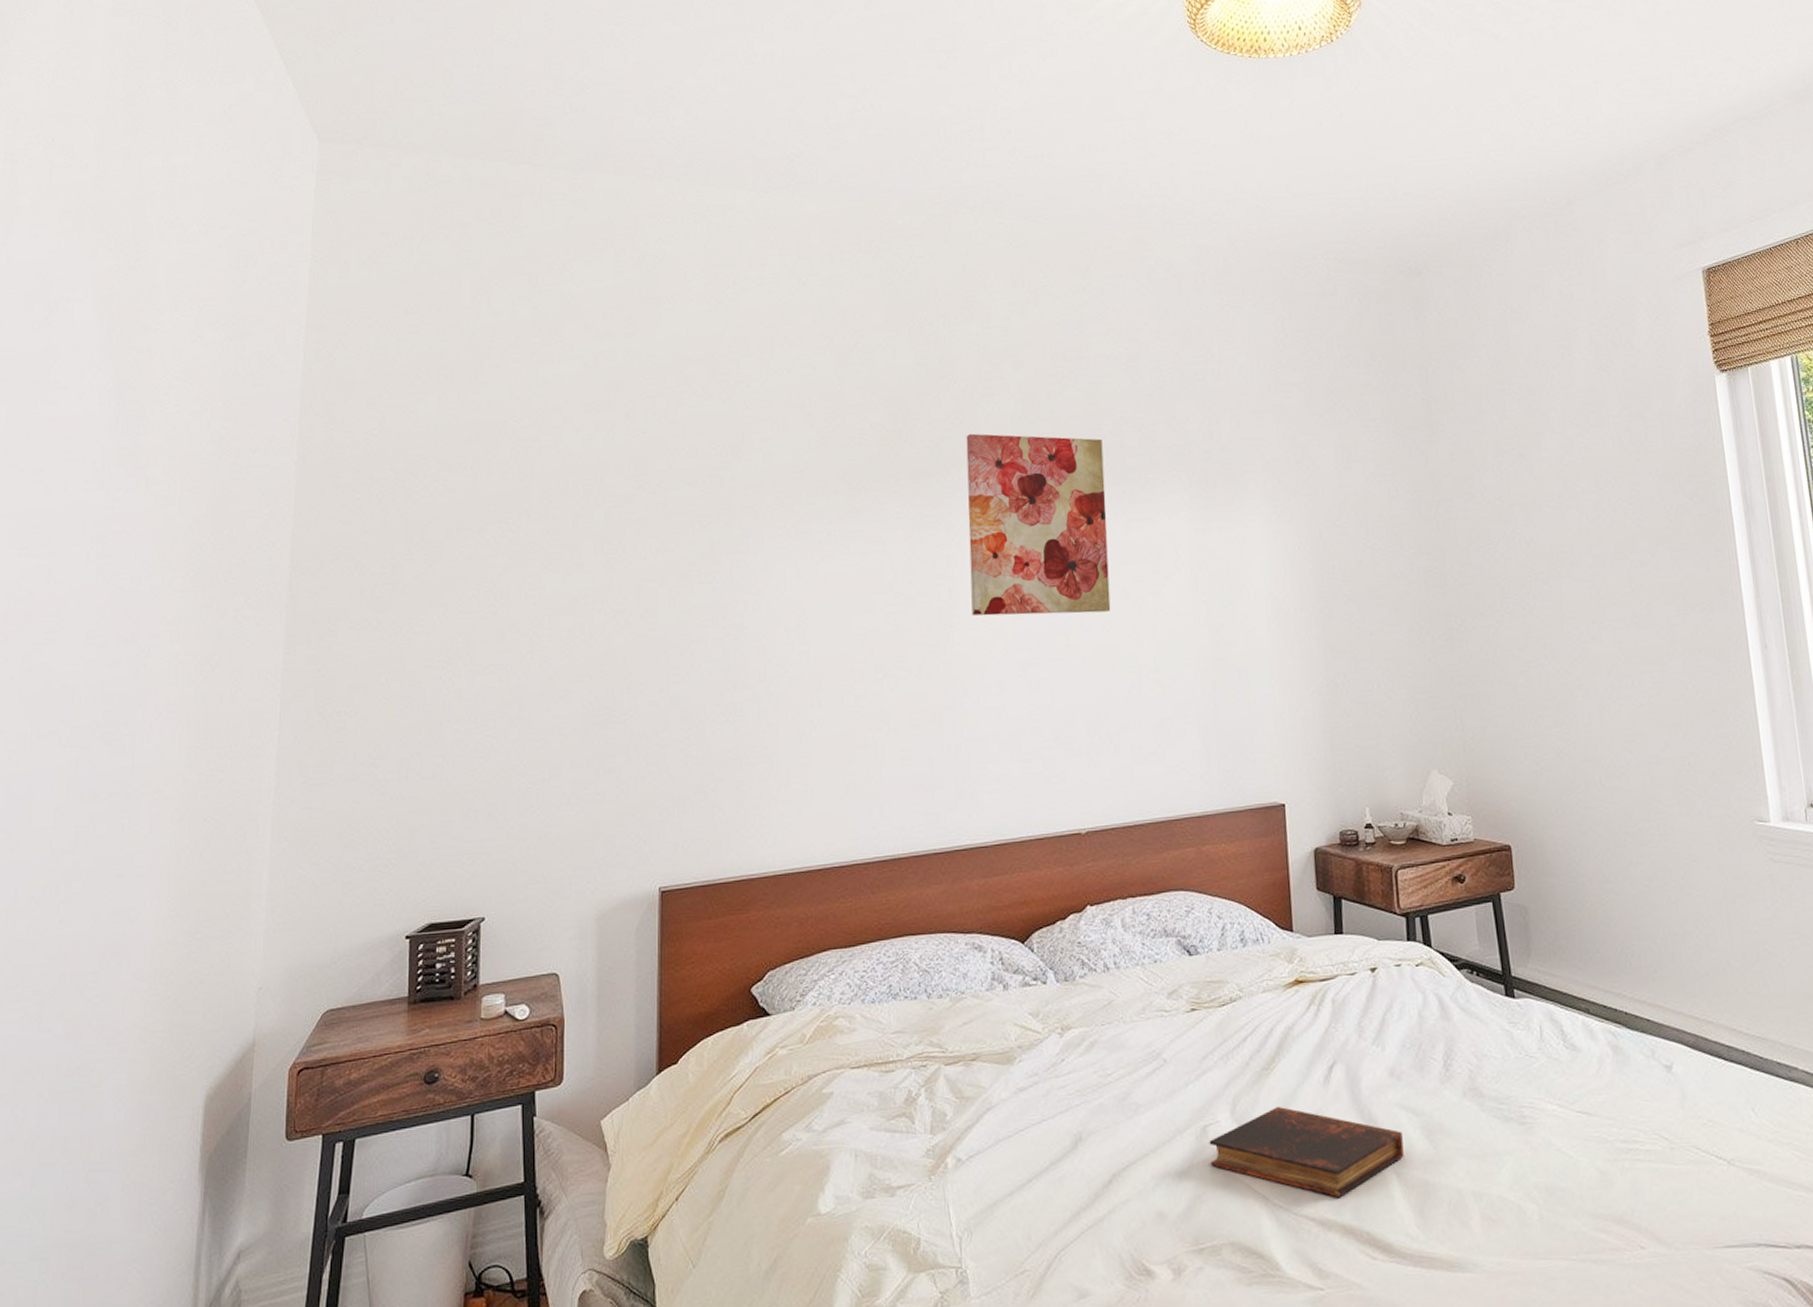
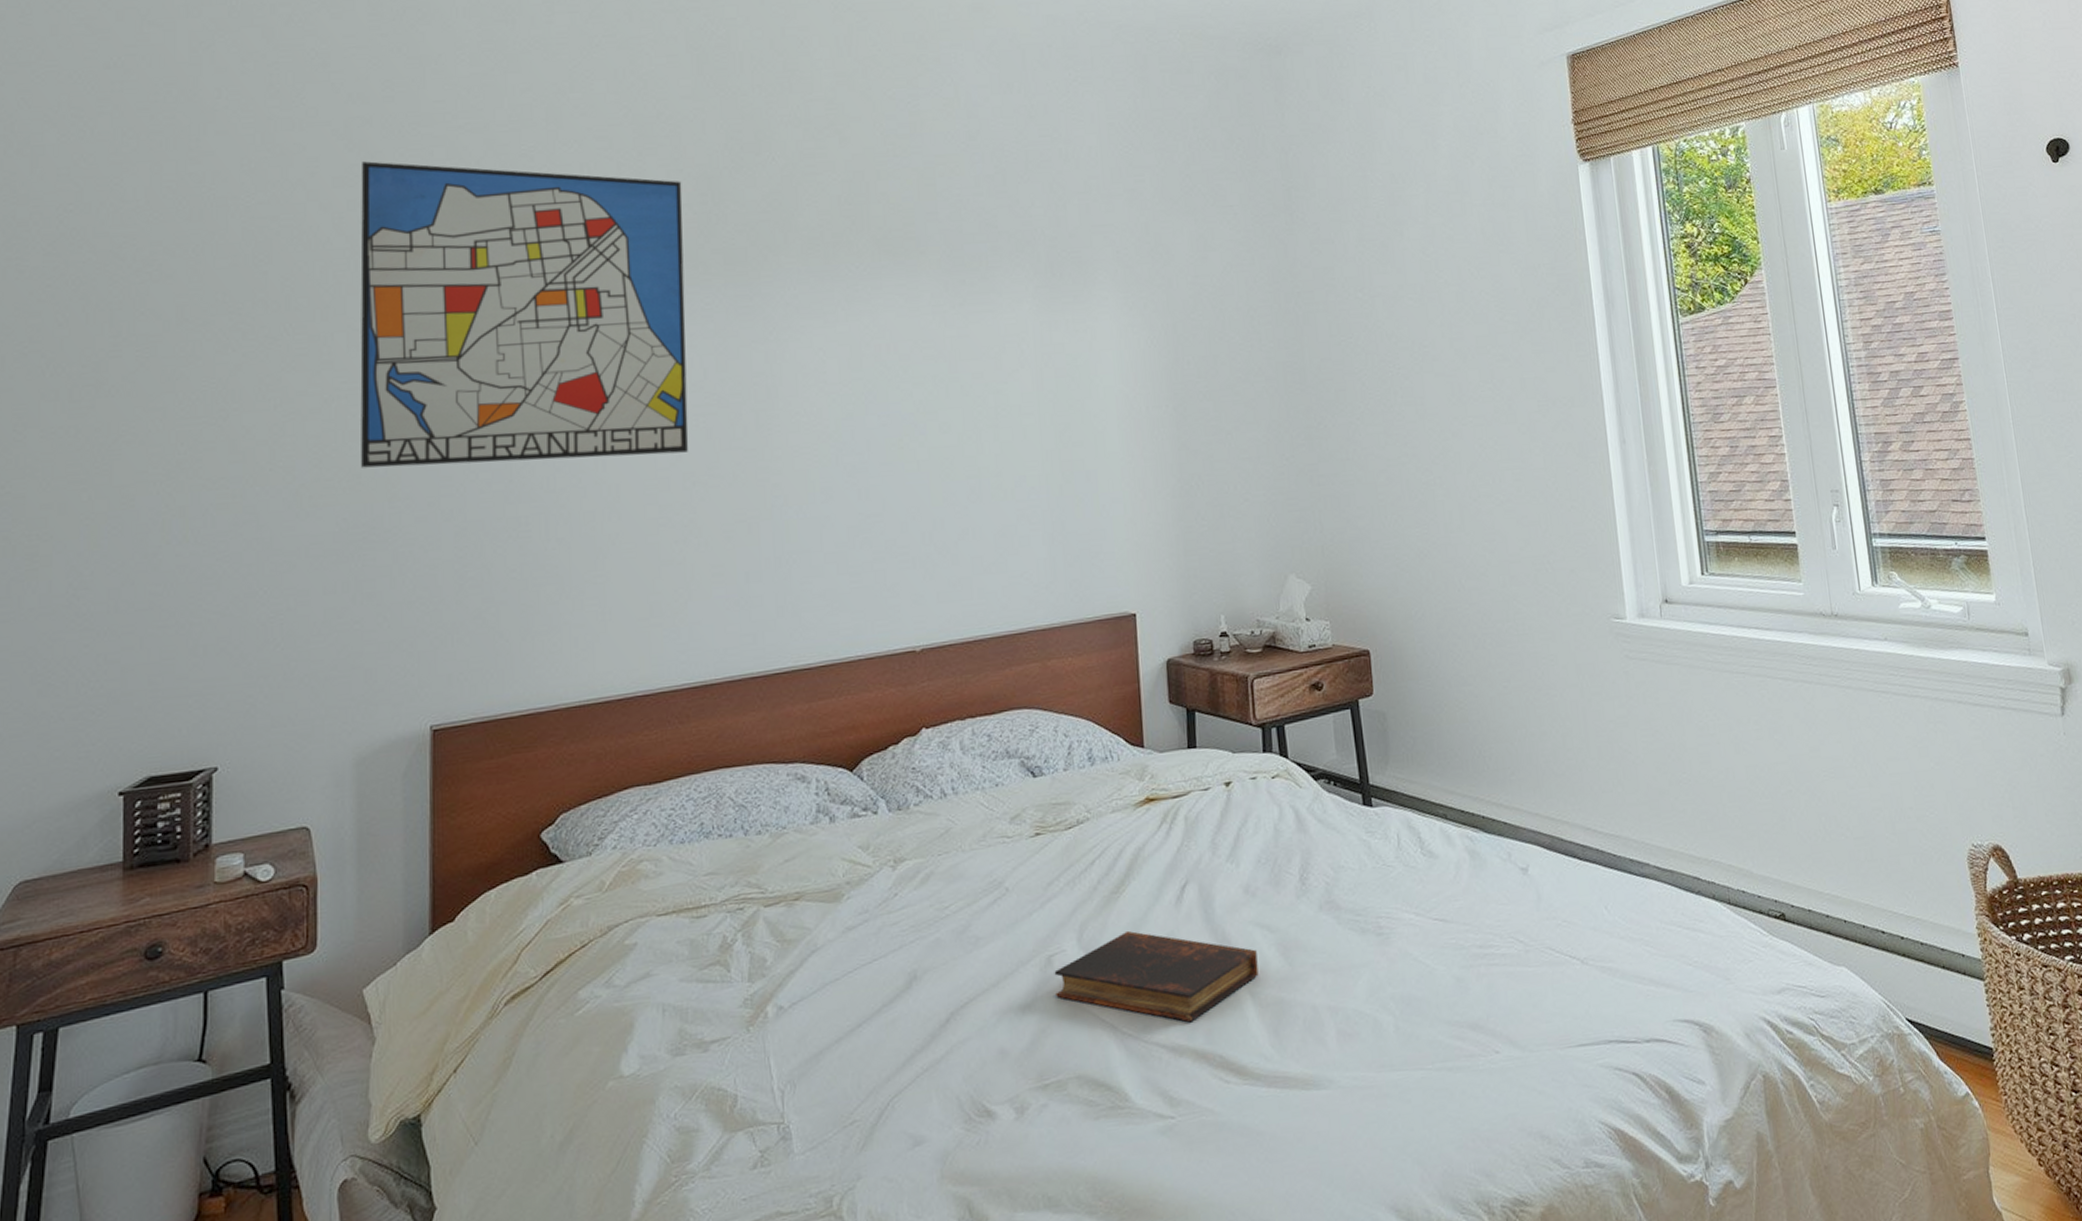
wall art: none [604,389,881,658] -> present [360,161,689,468]
wall art: present [966,433,1111,616] -> none [785,216,948,417]

